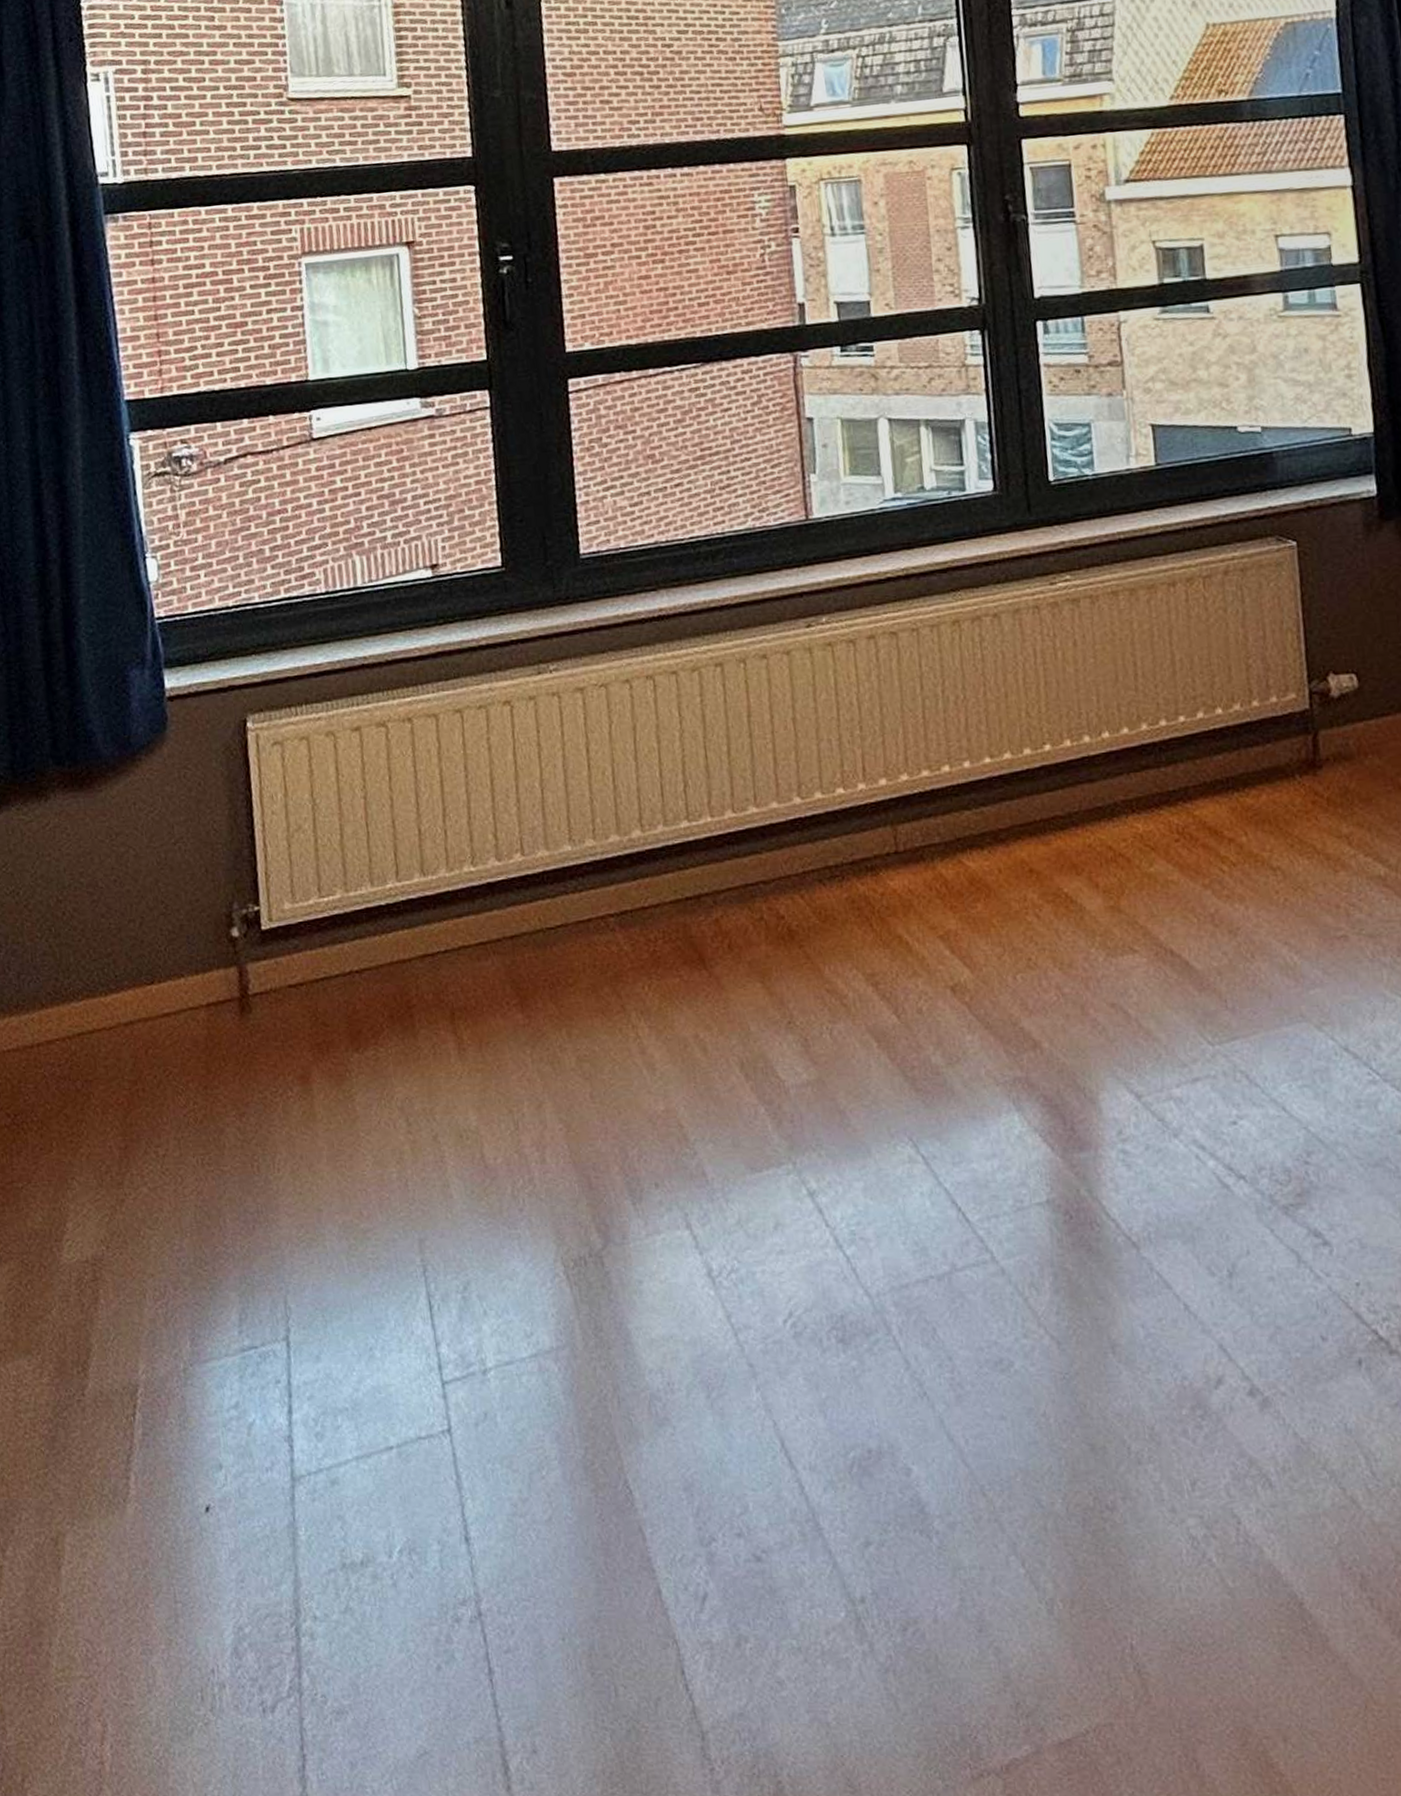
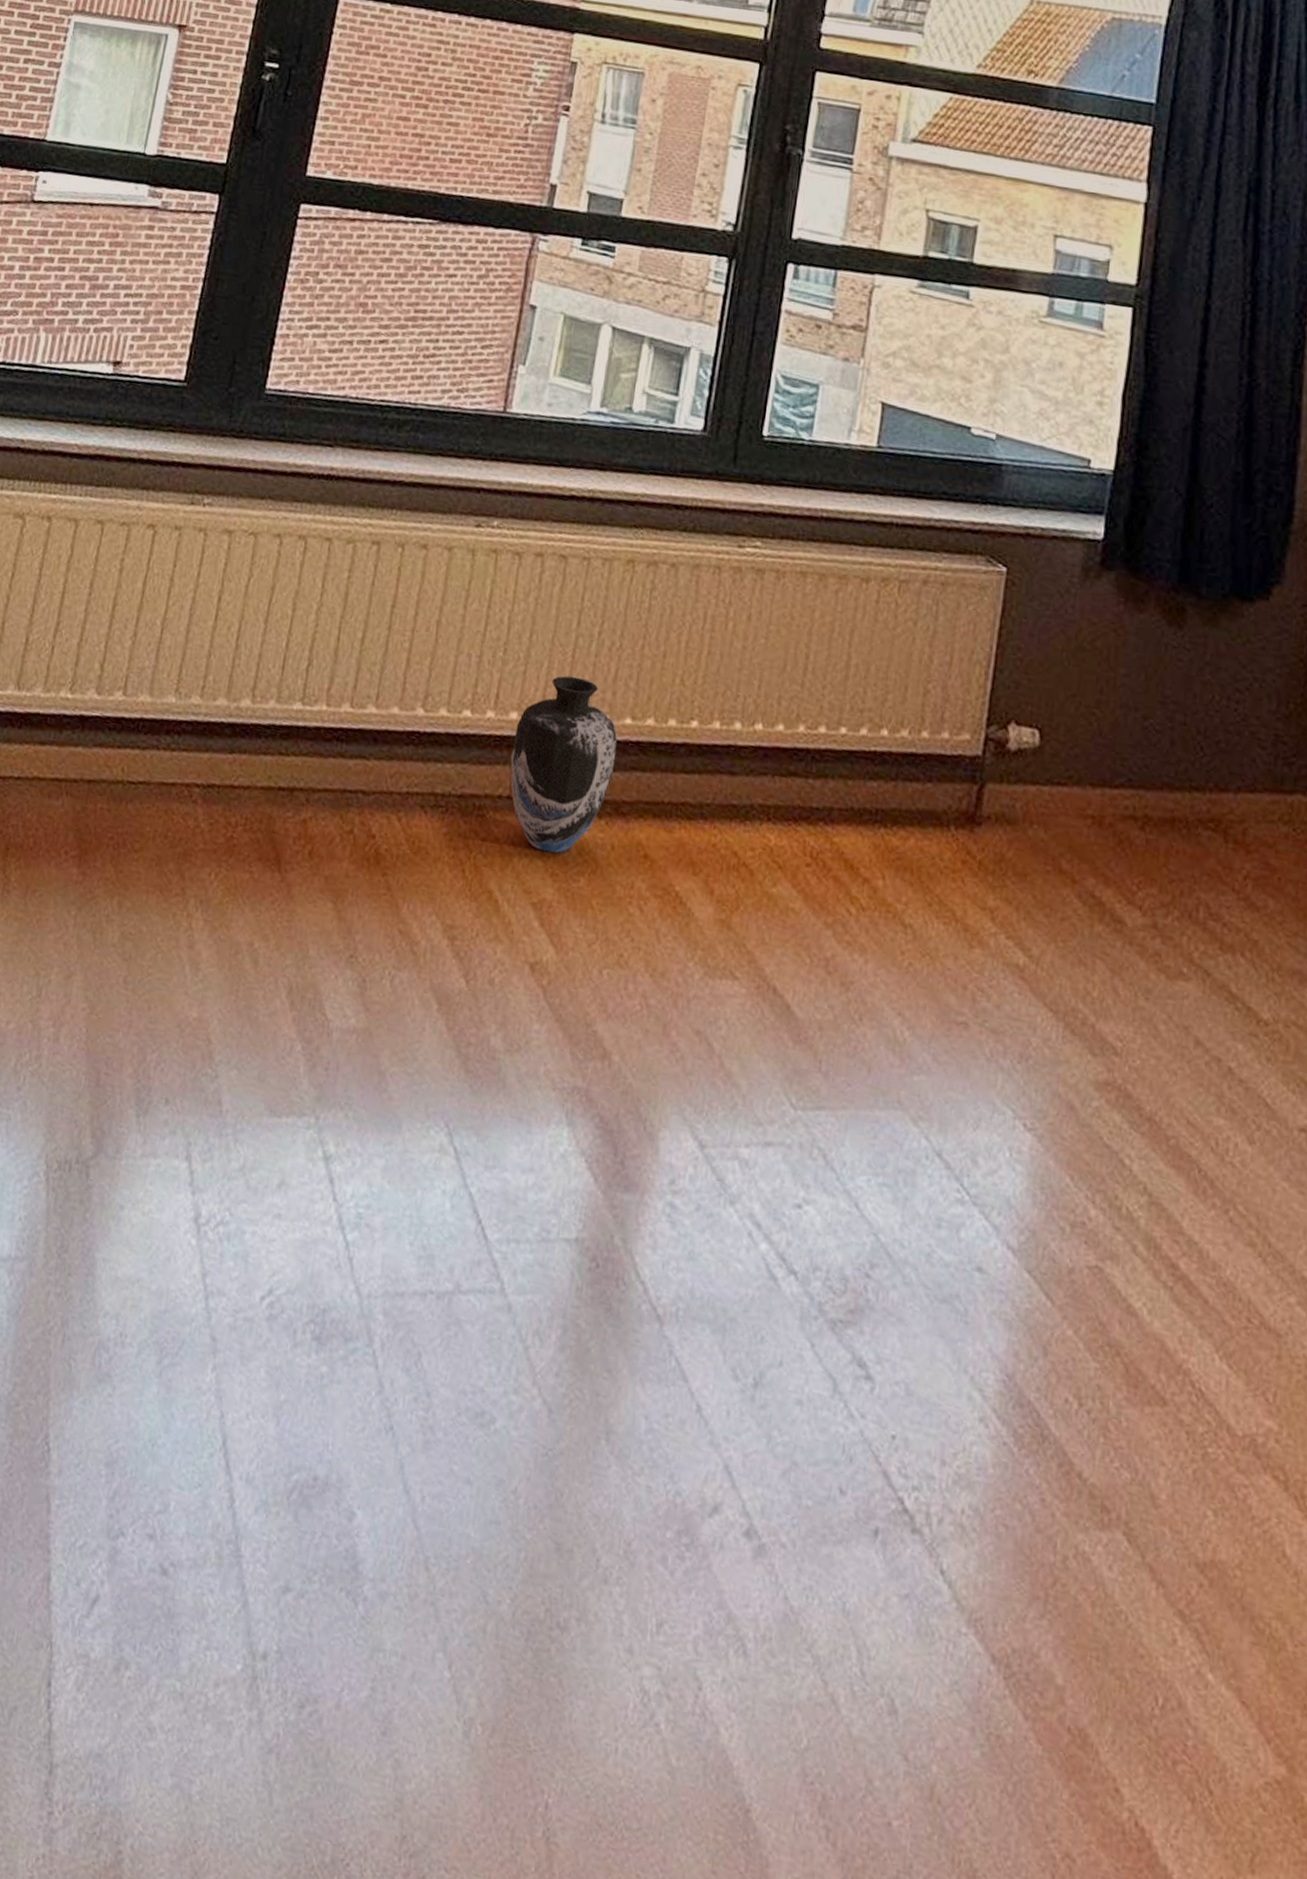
vase: none [887,734,985,890] -> present [510,675,618,853]

